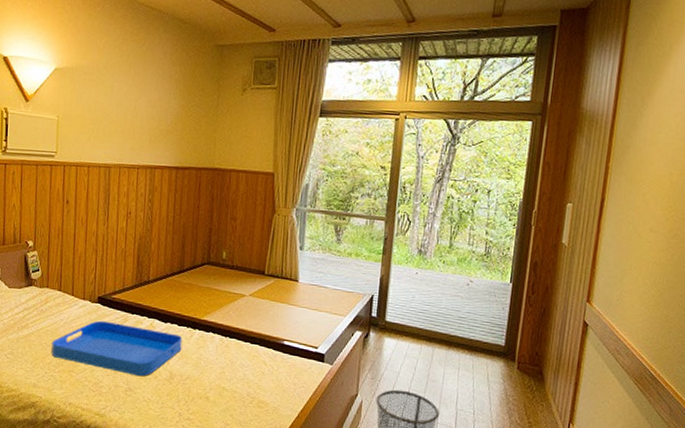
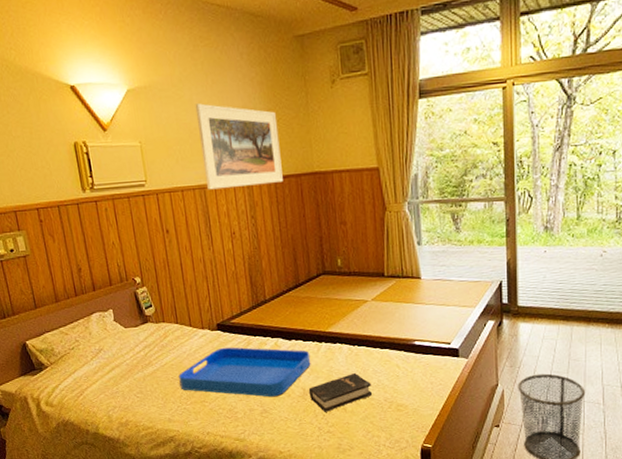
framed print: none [112,90,188,173] -> present [195,103,283,190]
hardback book: none [175,363,237,399] -> present [308,372,373,412]

